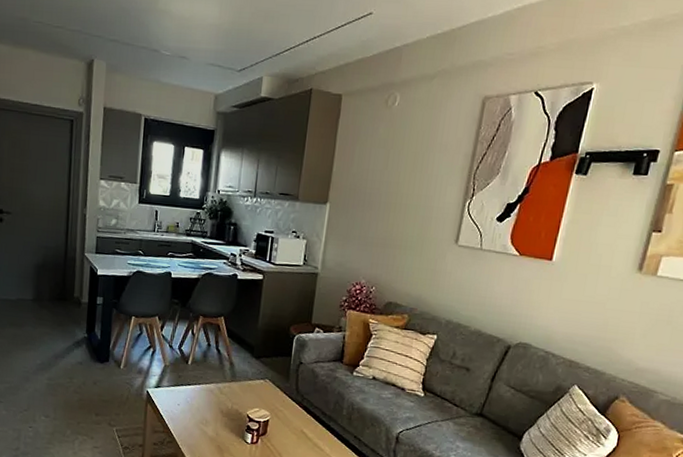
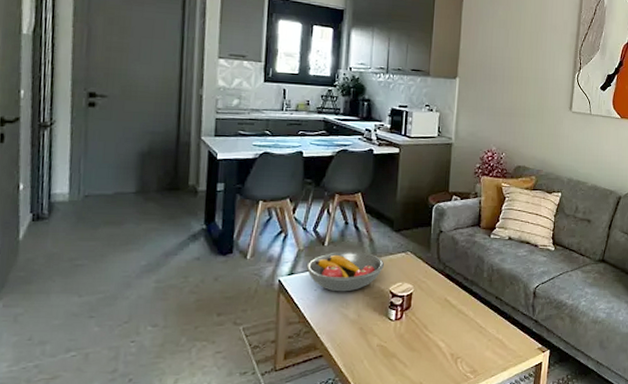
fruit bowl: none [171,371,244,411] -> present [306,252,385,292]

